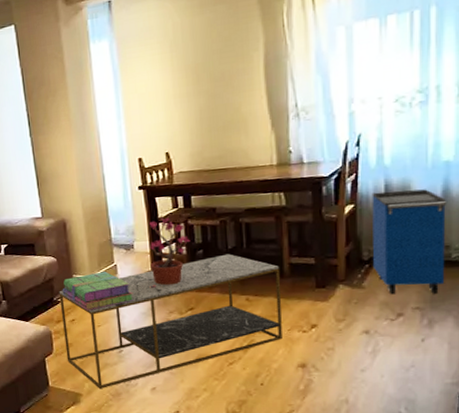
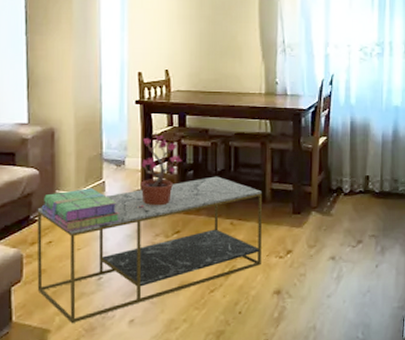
cabinet: present [372,189,447,295] -> none [339,127,396,223]

